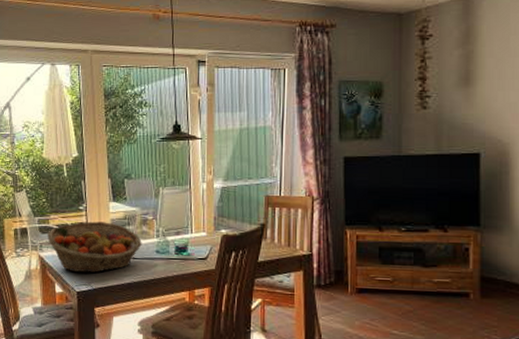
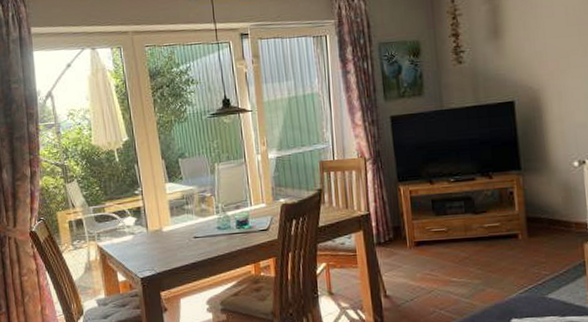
fruit basket: present [47,221,142,273] -> none [104,203,203,259]

